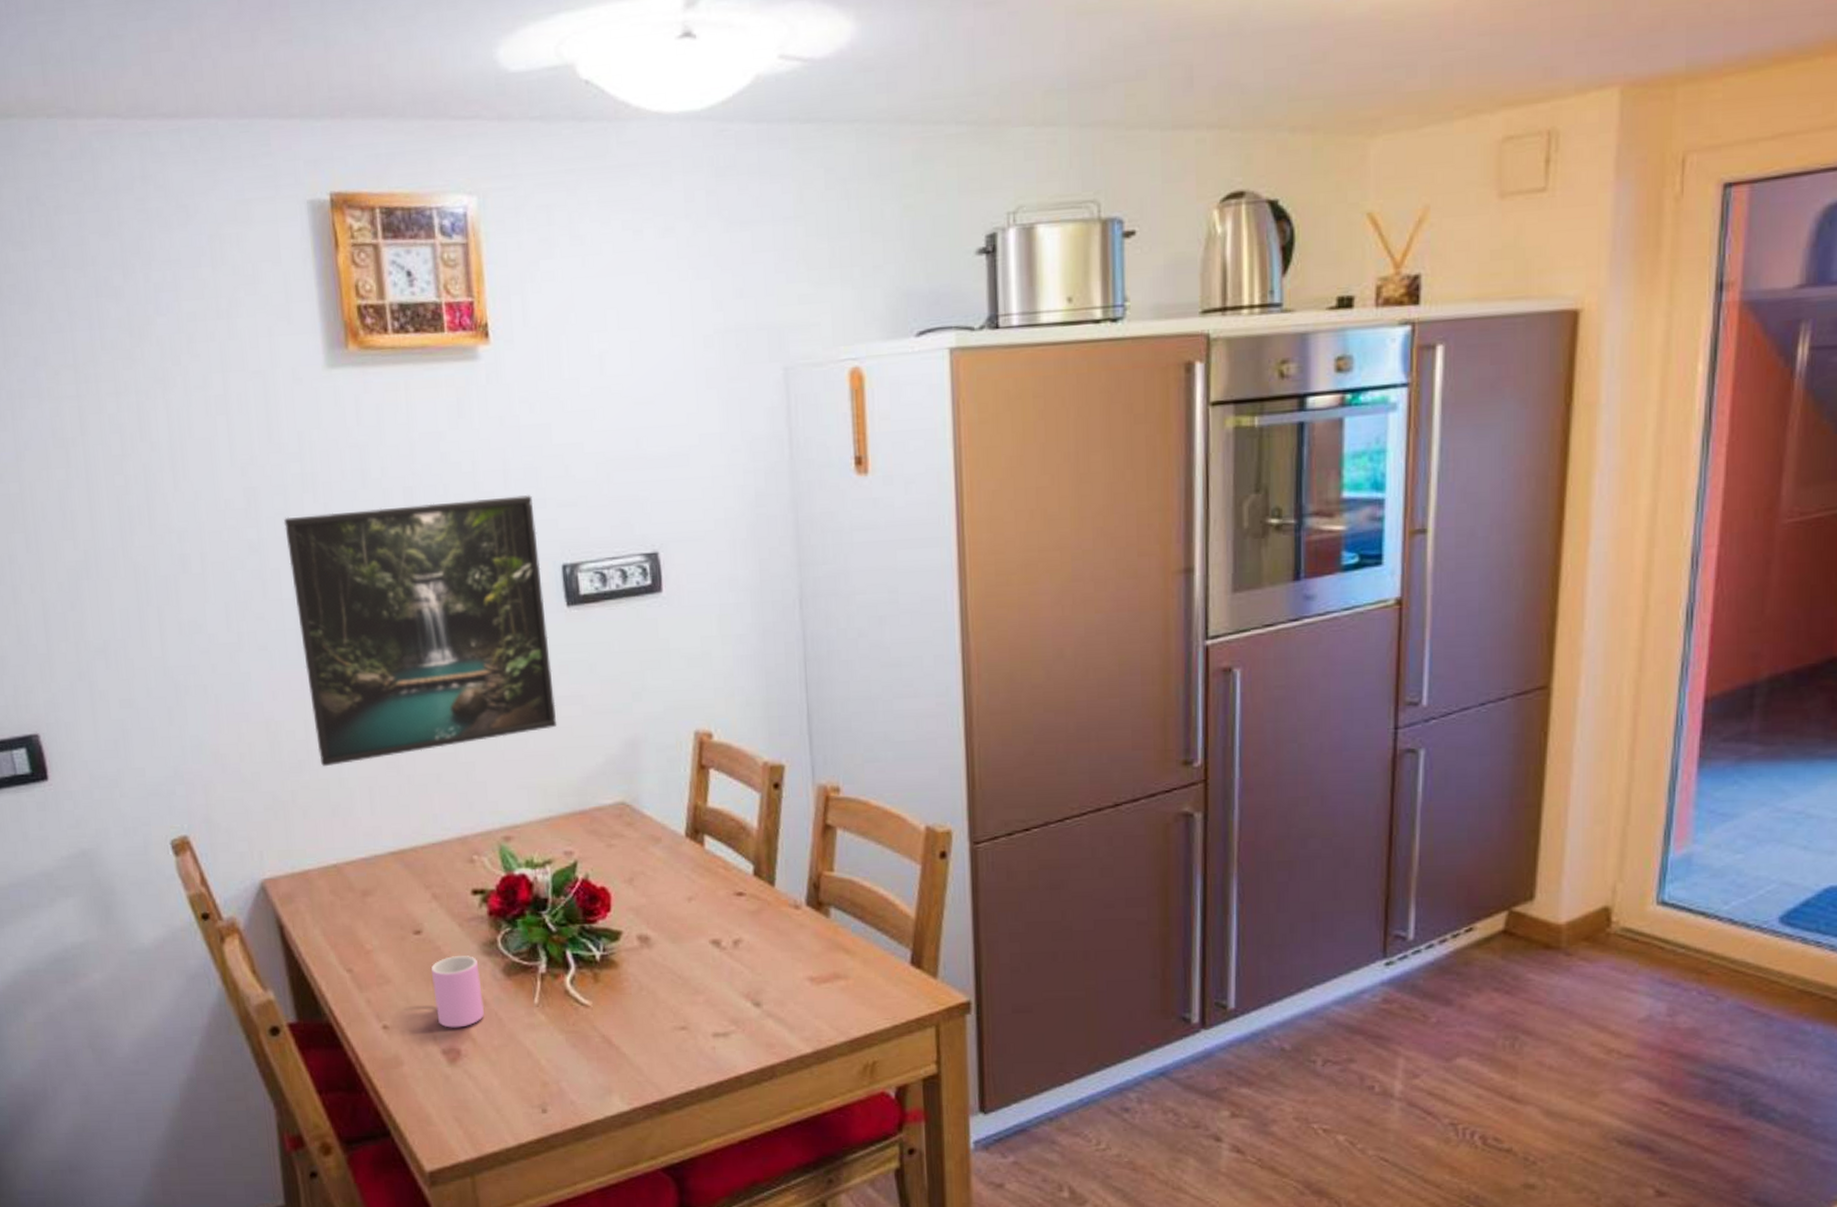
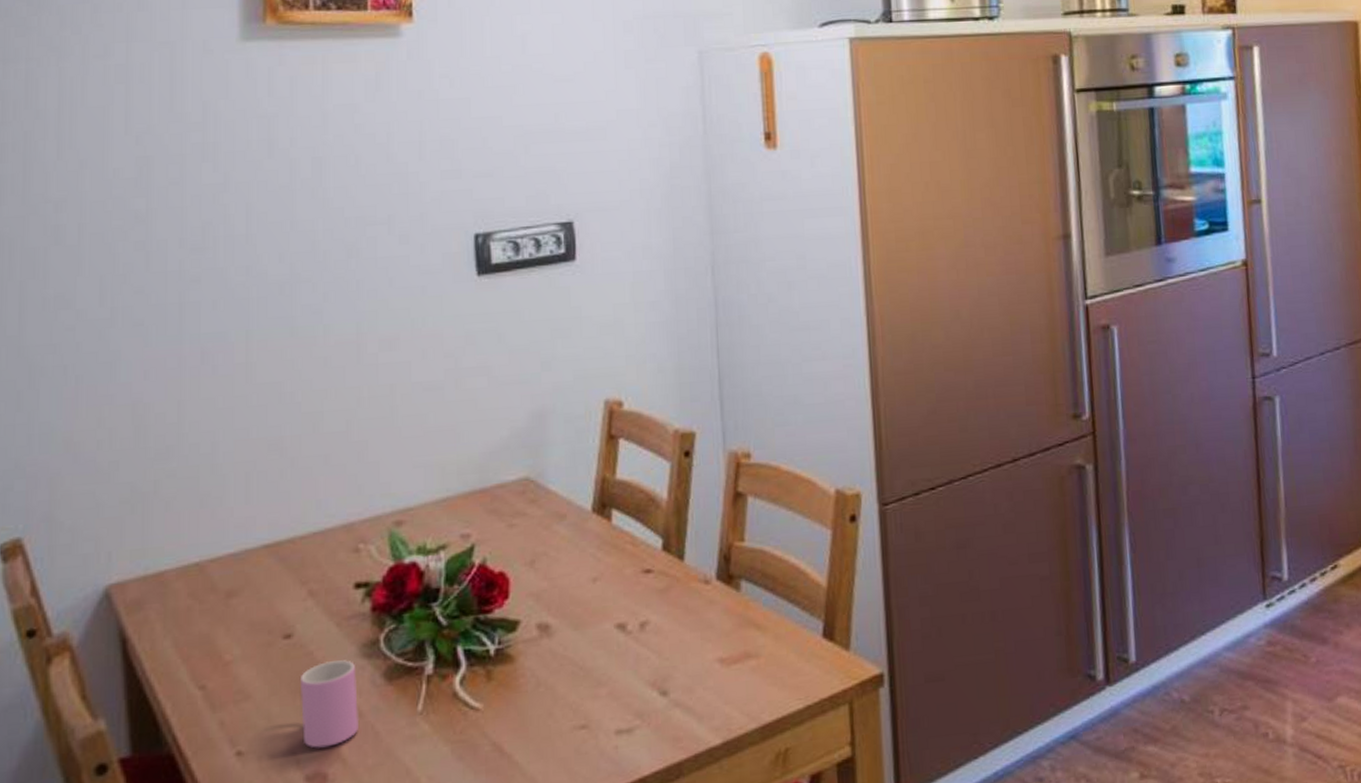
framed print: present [283,495,557,767] -> none [177,166,461,452]

